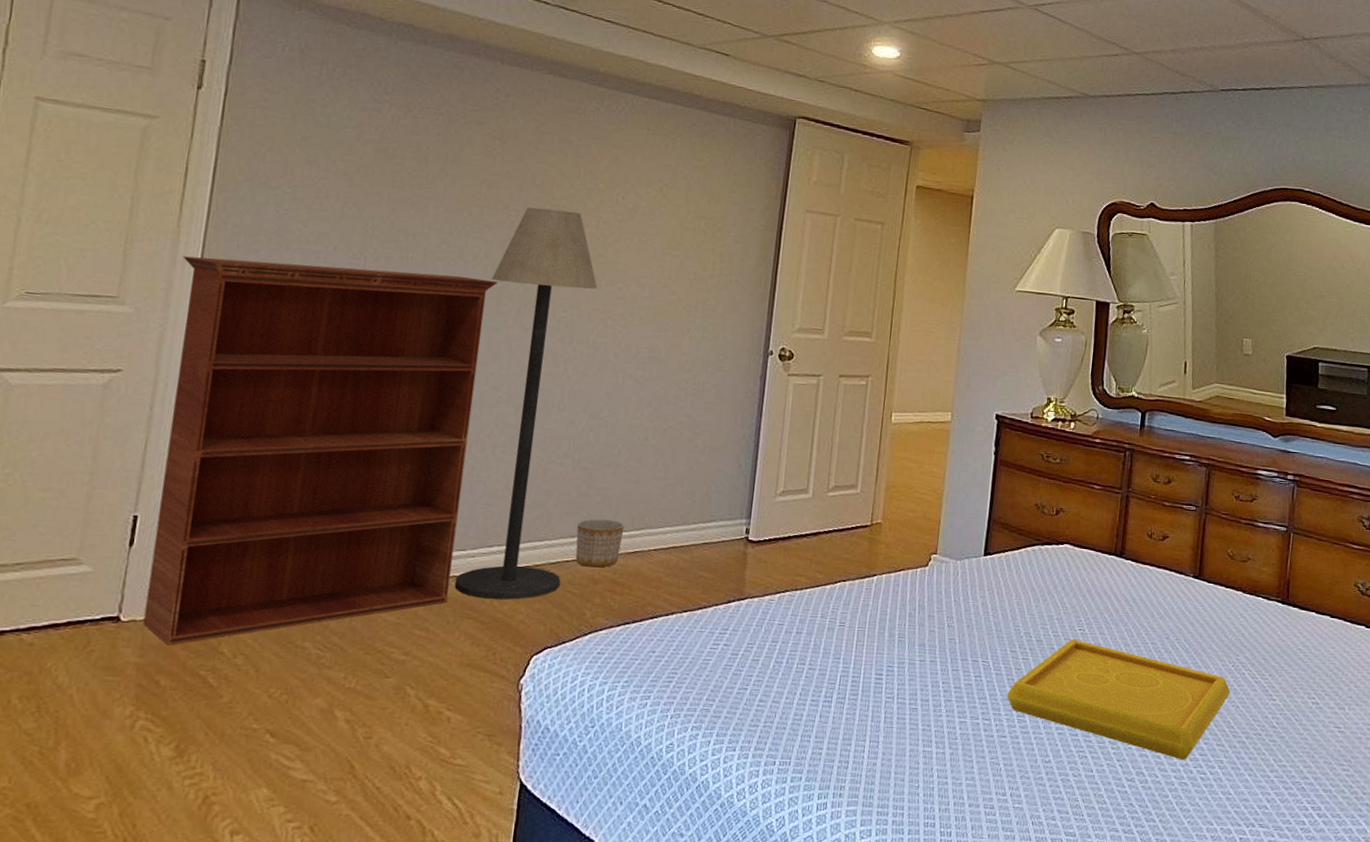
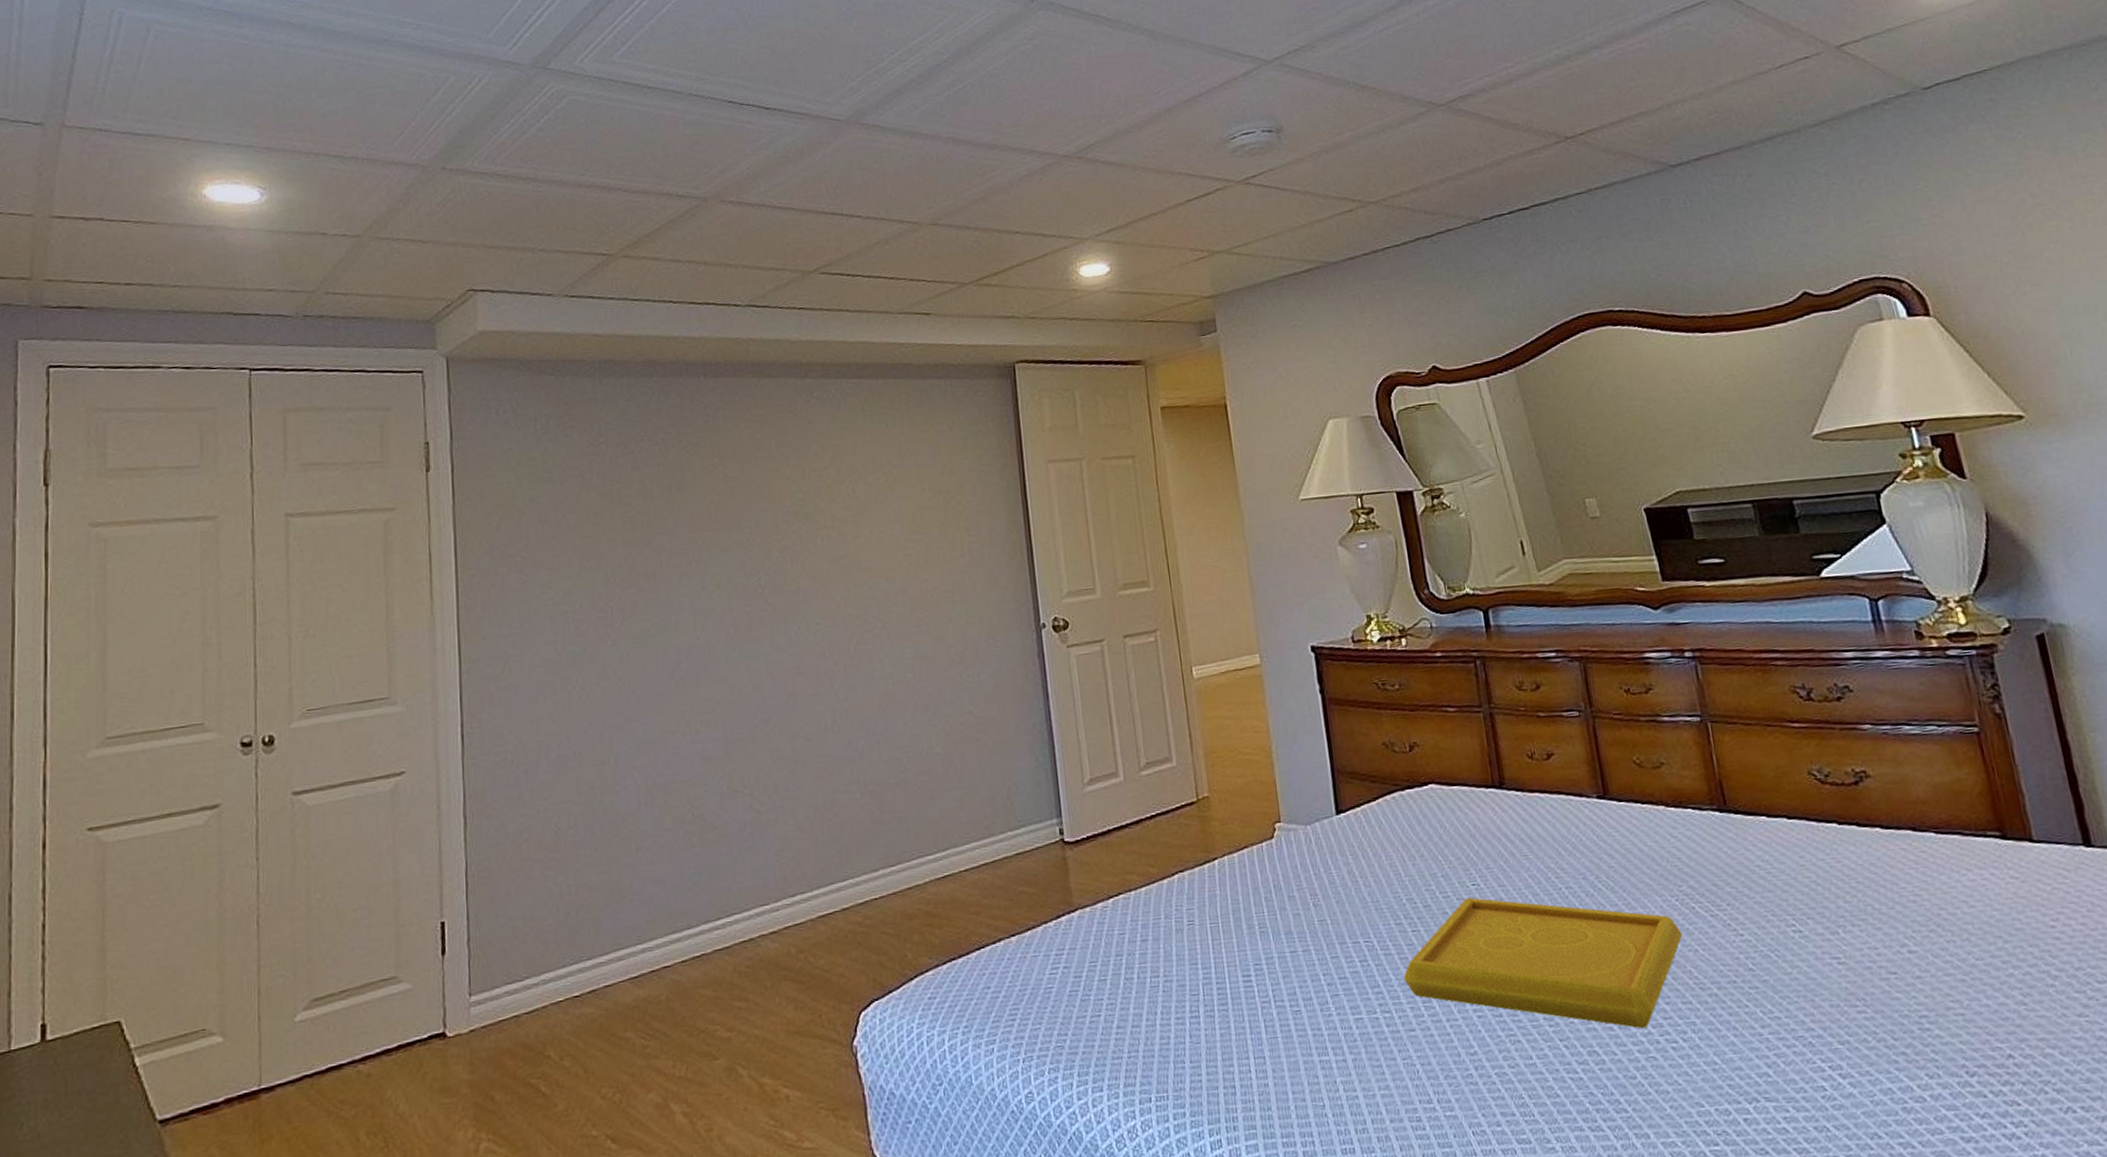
bookcase: present [143,256,498,645] -> none [441,606,760,1056]
floor lamp: present [454,207,598,600] -> none [738,515,873,956]
planter: present [575,518,625,568] -> none [878,844,929,902]

